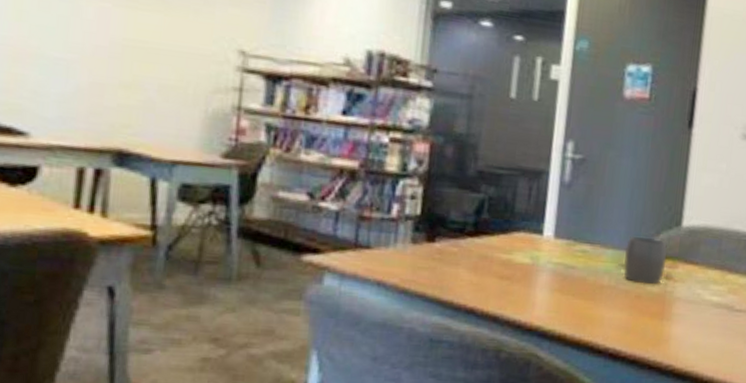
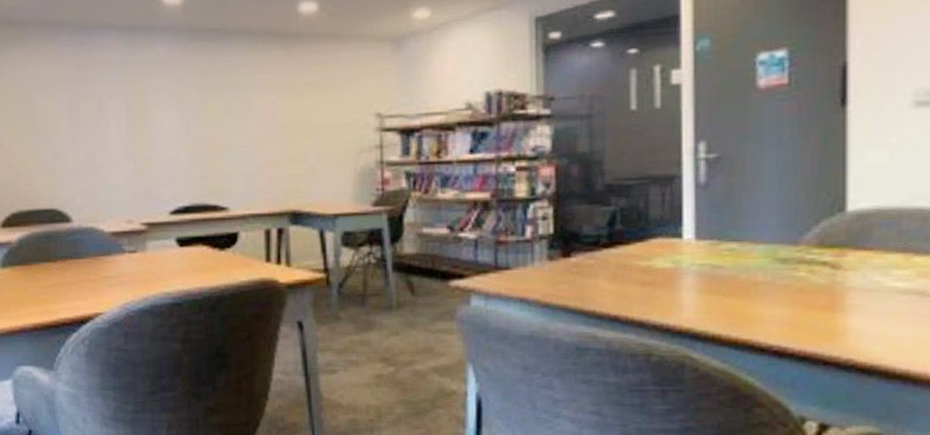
mug: present [623,236,668,285] -> none [779,227,832,277]

